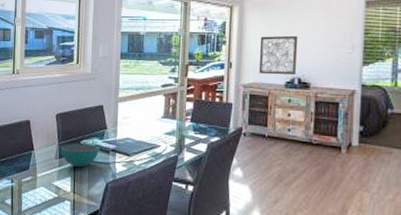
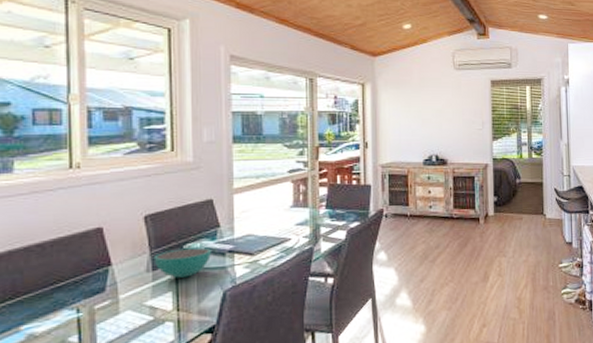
wall art: present [258,35,298,76] -> none [395,113,434,153]

